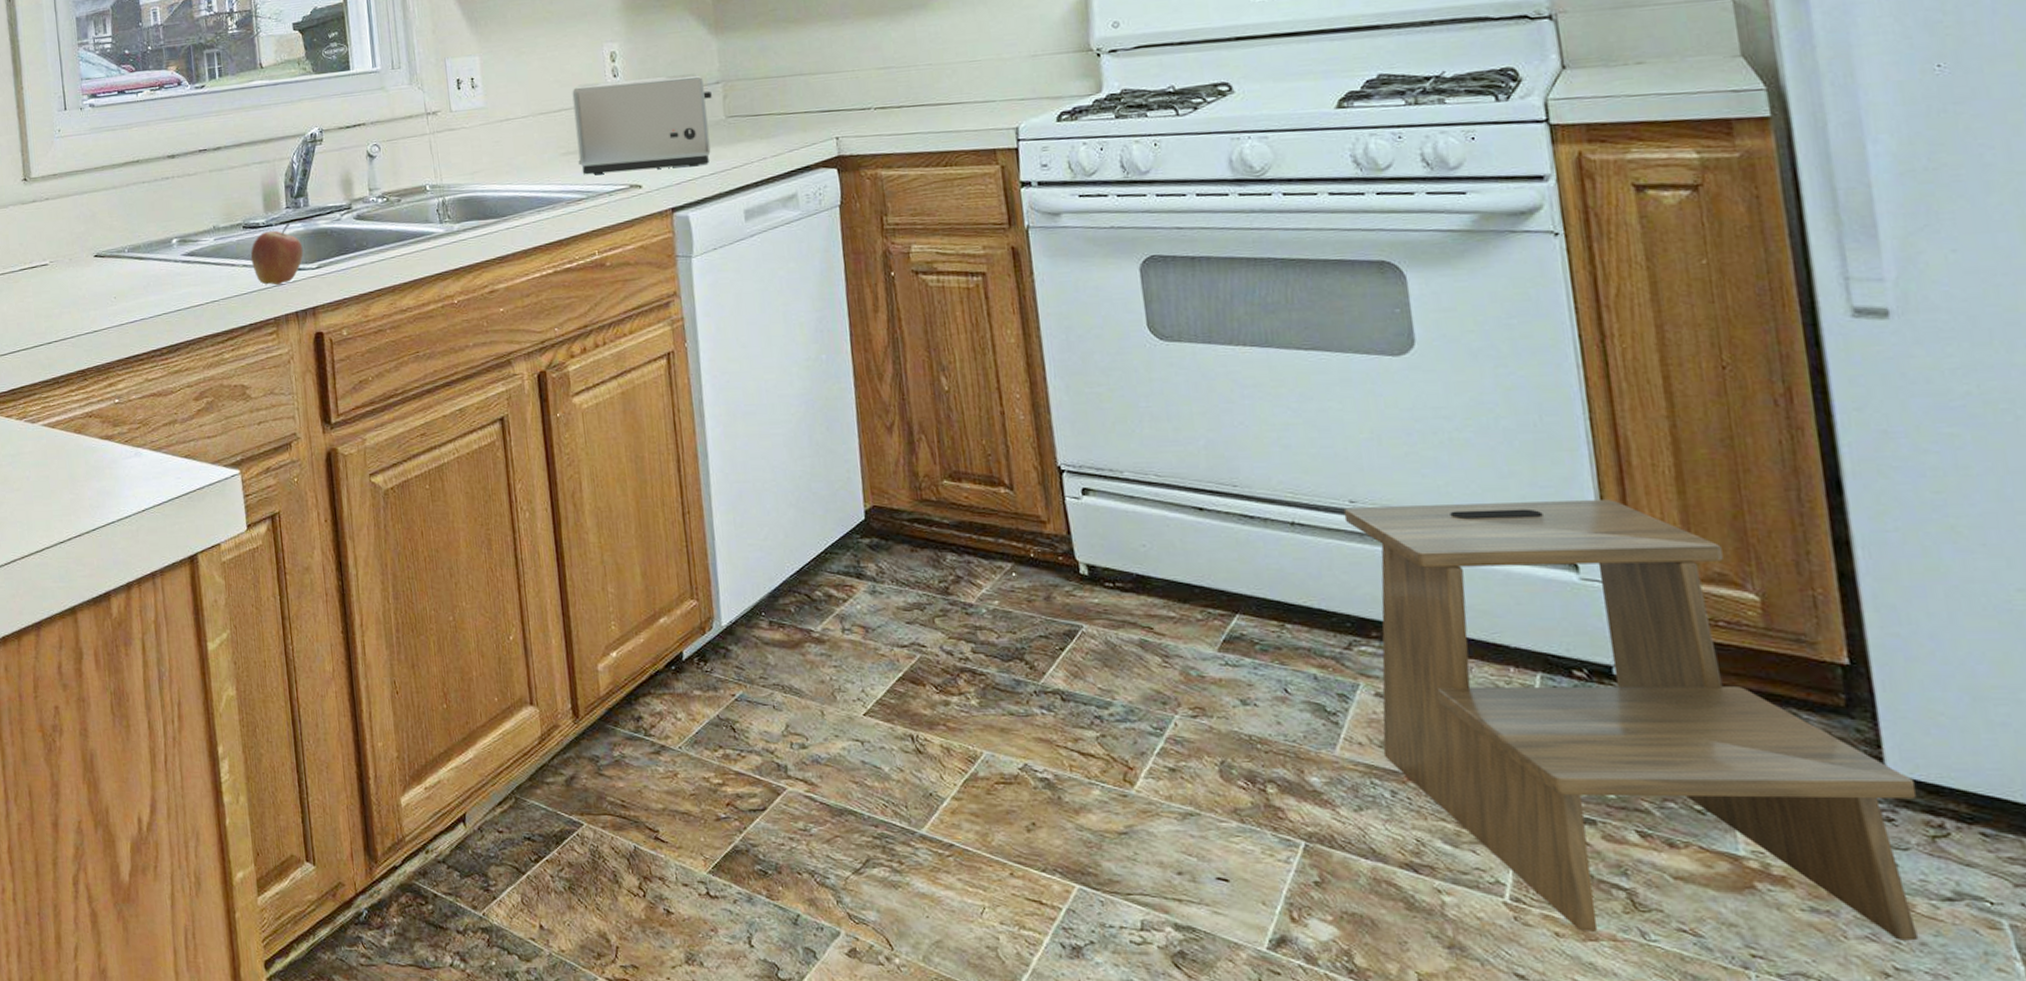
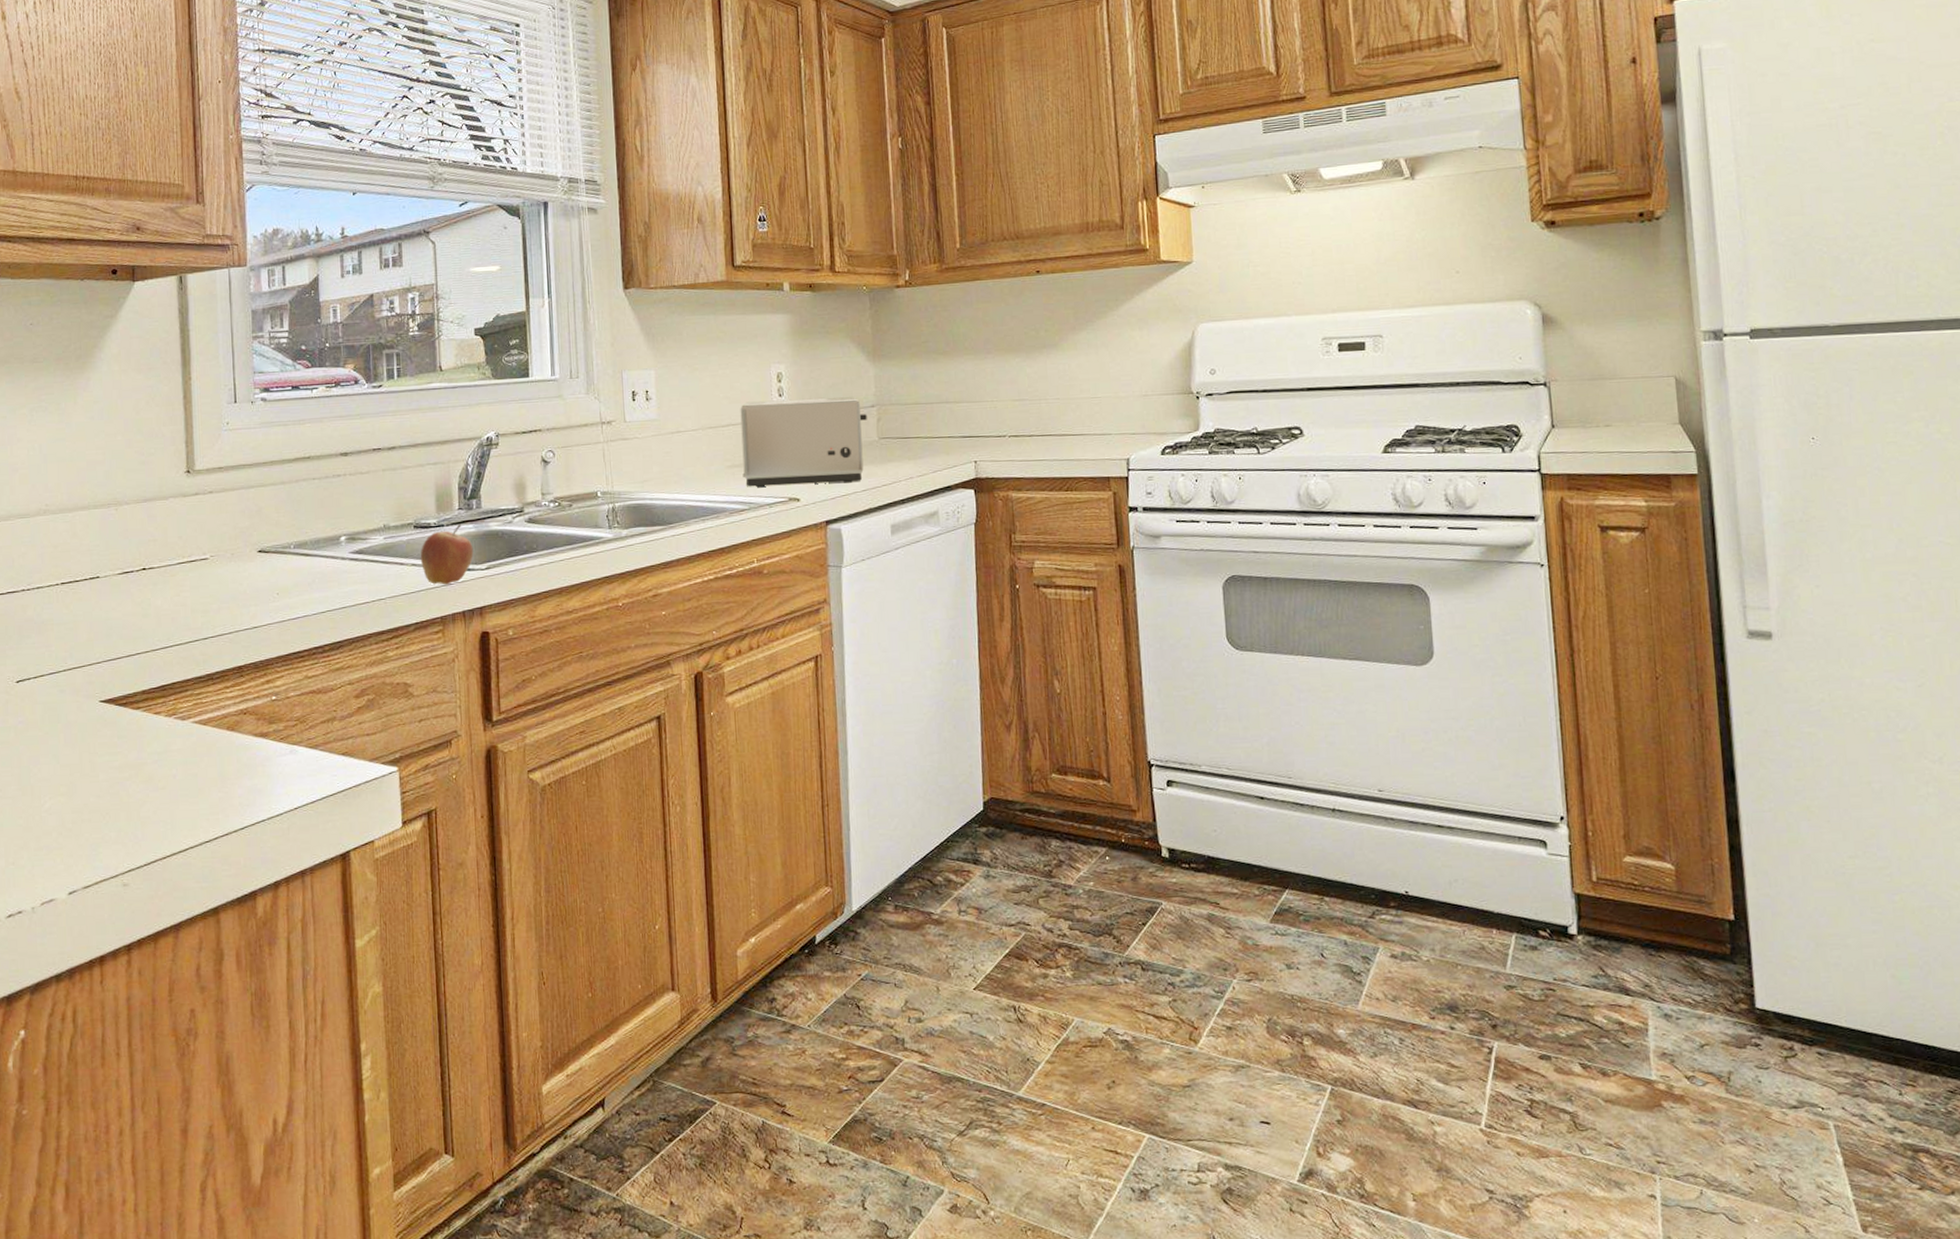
step stool: present [1343,500,1918,941] -> none [1373,787,1776,1150]

